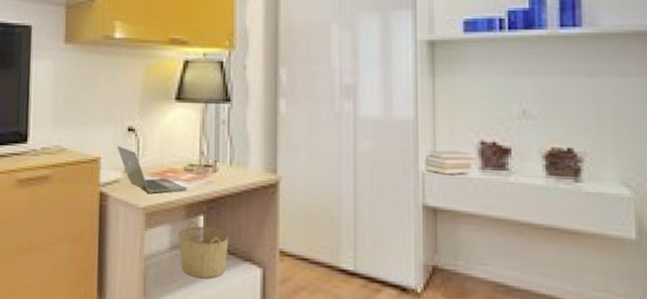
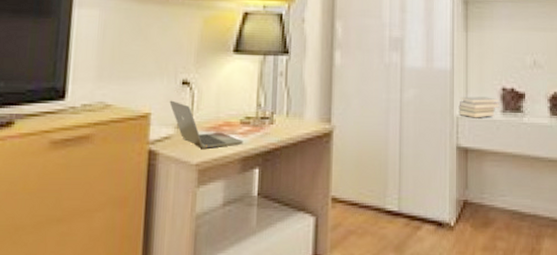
basket: present [178,221,229,279] -> none [232,175,283,233]

